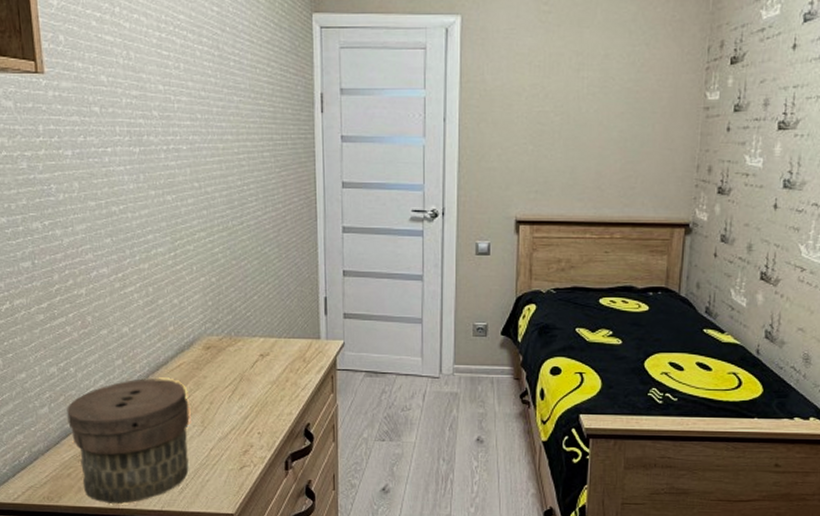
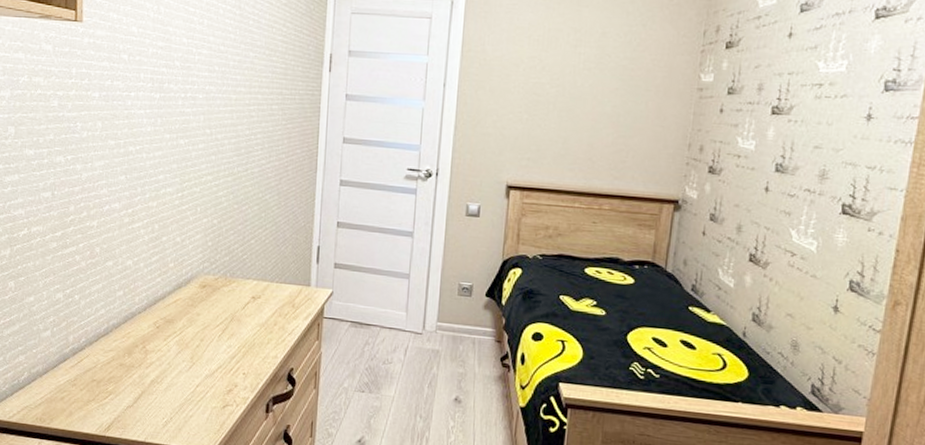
decorative box: present [67,378,190,504] -> none [67,311,181,432]

